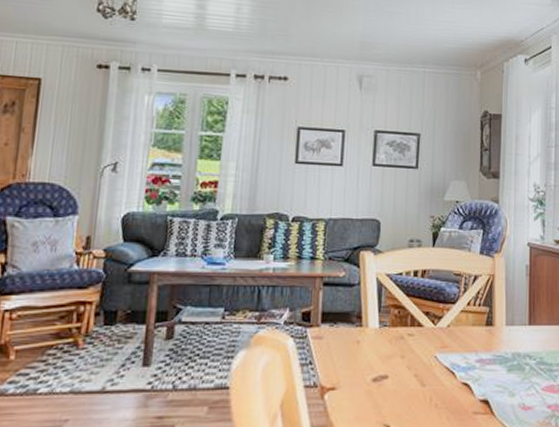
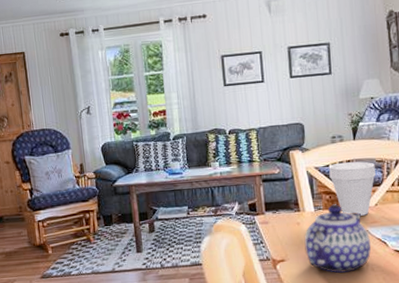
teapot: none [361,321,438,408] -> present [304,204,372,273]
cup: none [401,271,452,338] -> present [329,161,376,216]

